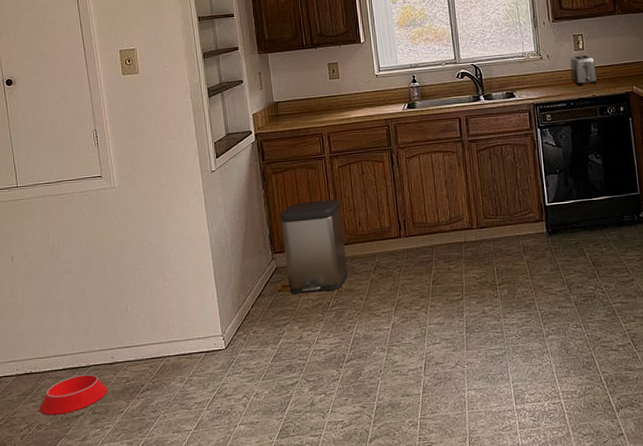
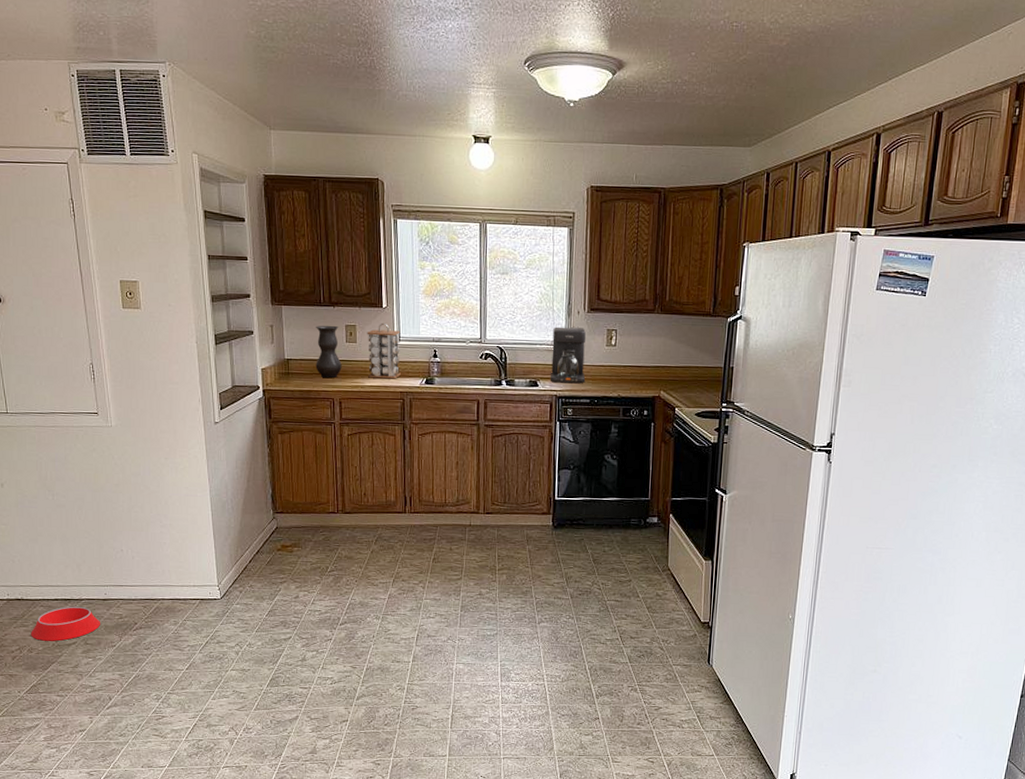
pedal bin: present [280,199,349,294] -> none [284,466,350,557]
vase: none [301,65,328,116] -> present [315,325,342,379]
spice rack: none [348,56,383,110] -> present [367,322,401,380]
coffee maker: none [522,37,560,92] -> present [550,327,586,383]
toaster: present [570,54,598,86] -> none [598,351,626,384]

